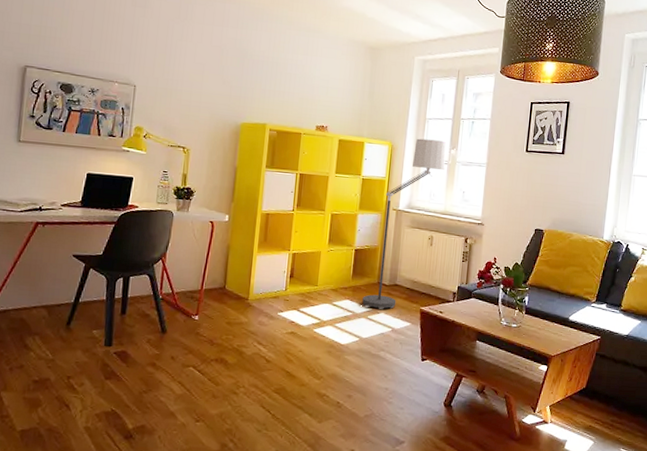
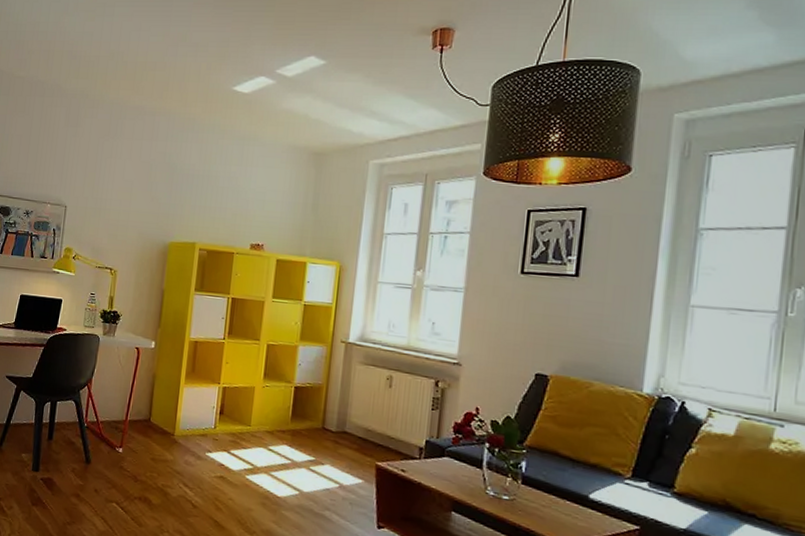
floor lamp: present [361,138,446,309] -> none [301,257,410,461]

